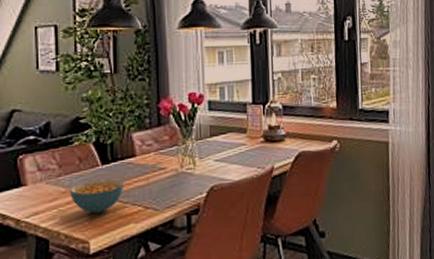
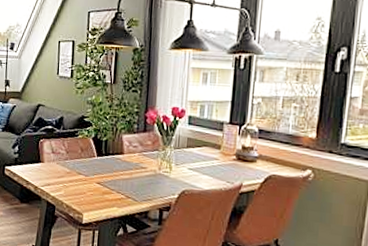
cereal bowl: present [70,179,124,214] -> none [72,167,112,194]

